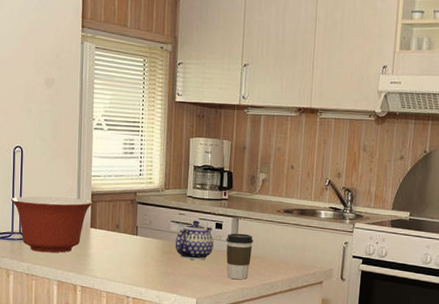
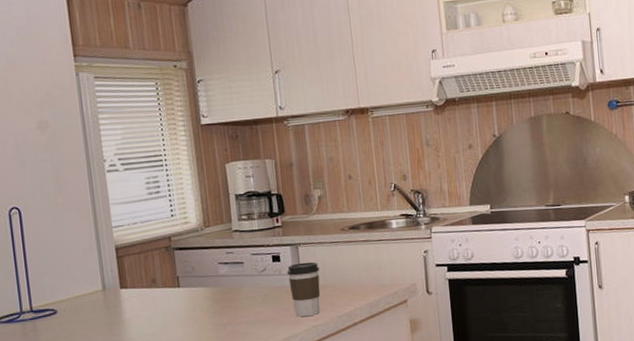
mixing bowl: present [10,196,93,253] -> none [13,256,119,330]
teapot: present [175,220,214,260] -> none [226,256,274,304]

